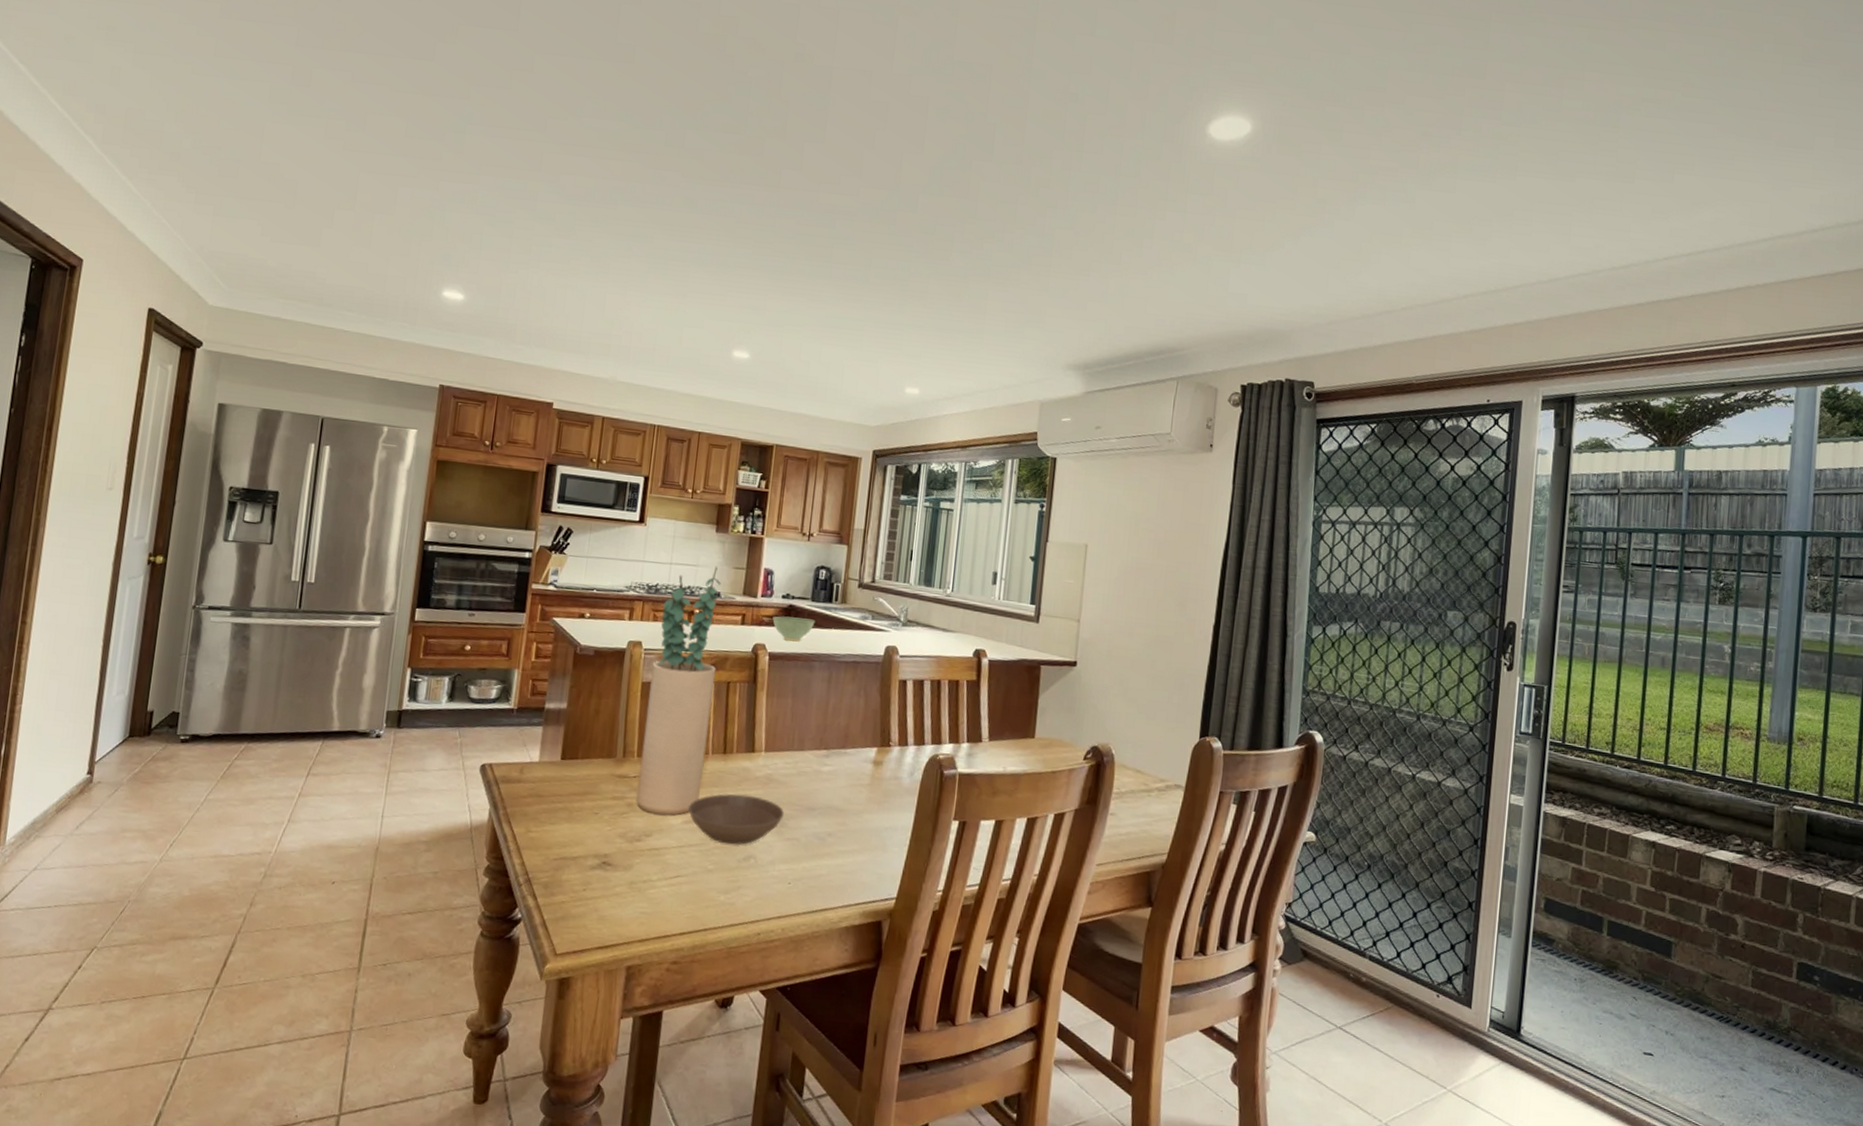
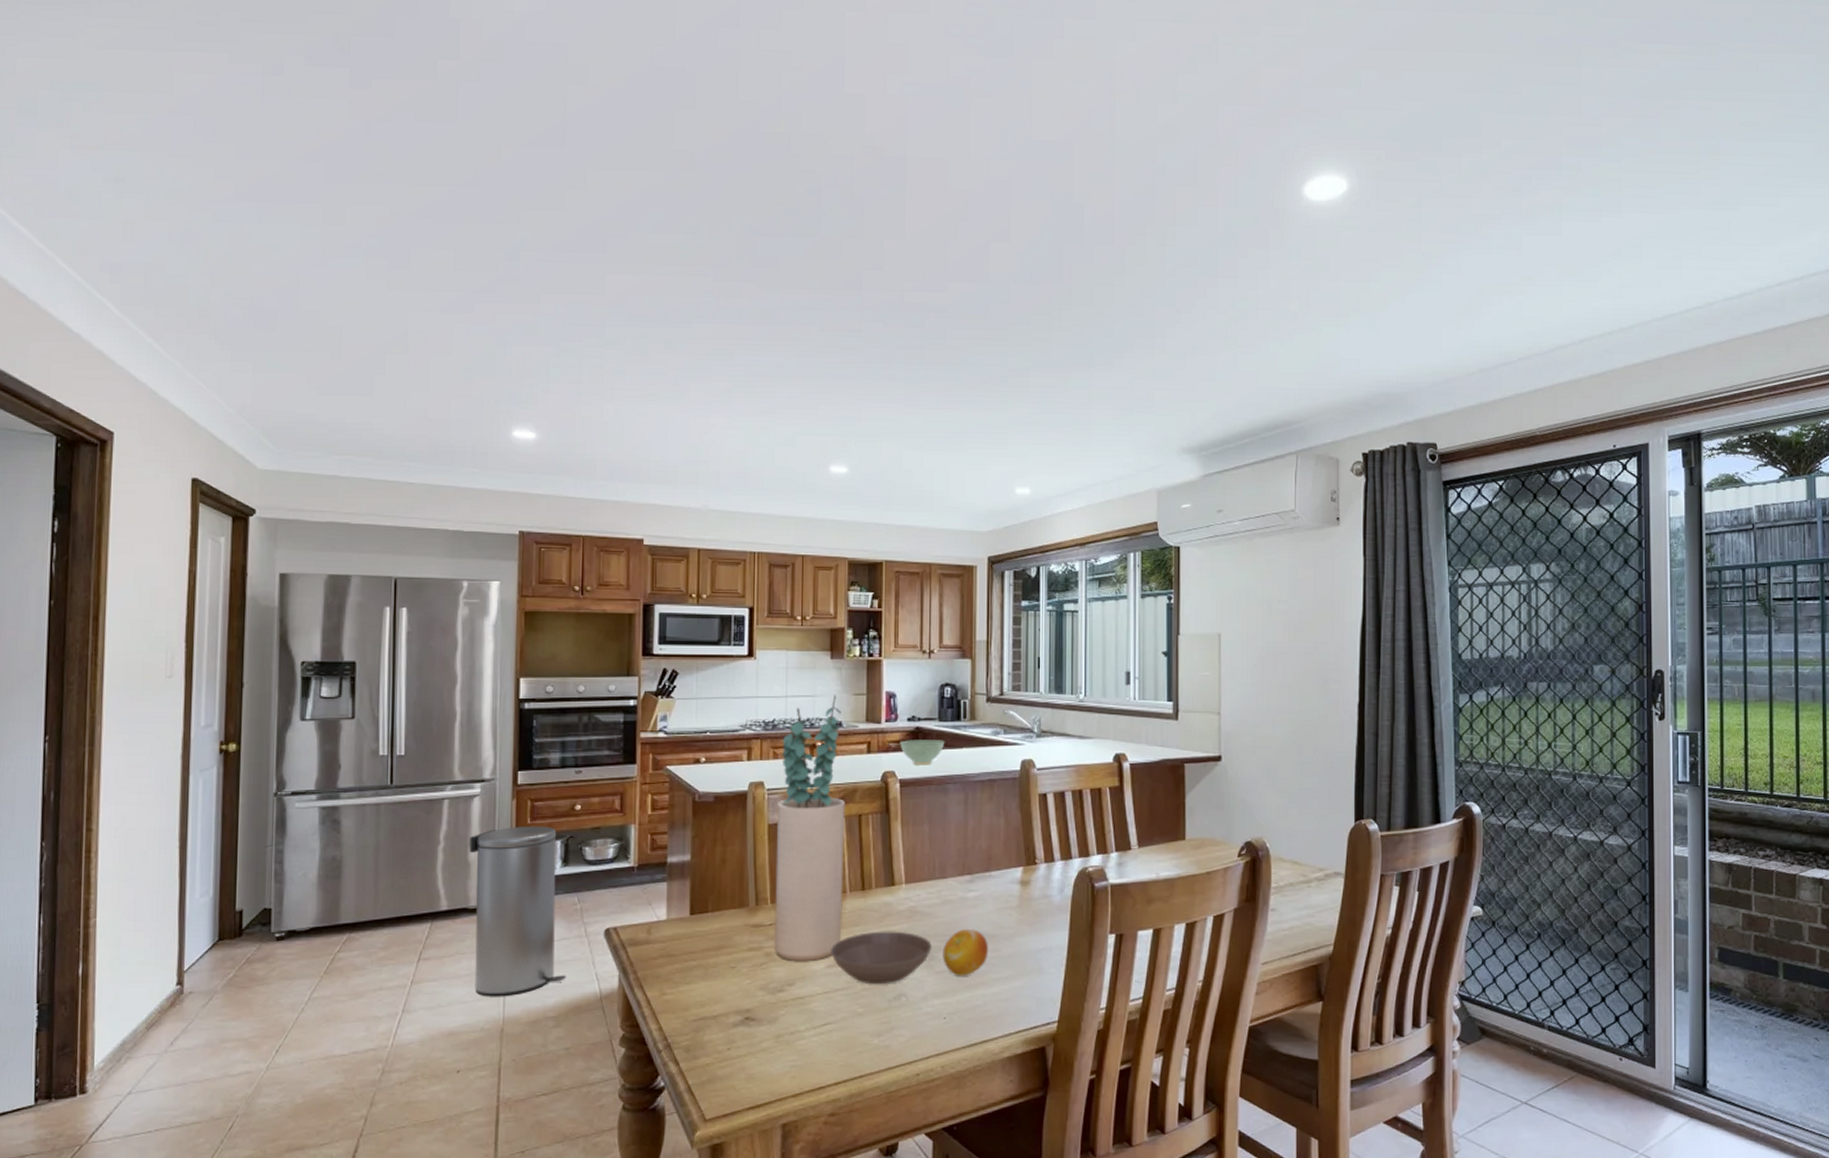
pedal bin: none [356,660,446,818] -> present [469,826,566,997]
fruit: none [793,801,837,846] -> present [942,929,988,976]

